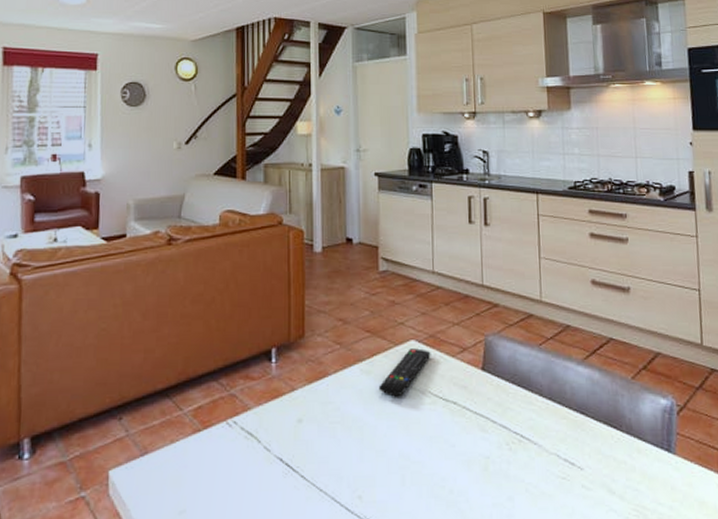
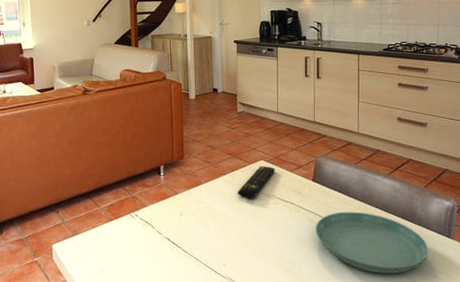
saucer: none [487,414,644,509] -> present [315,211,429,274]

